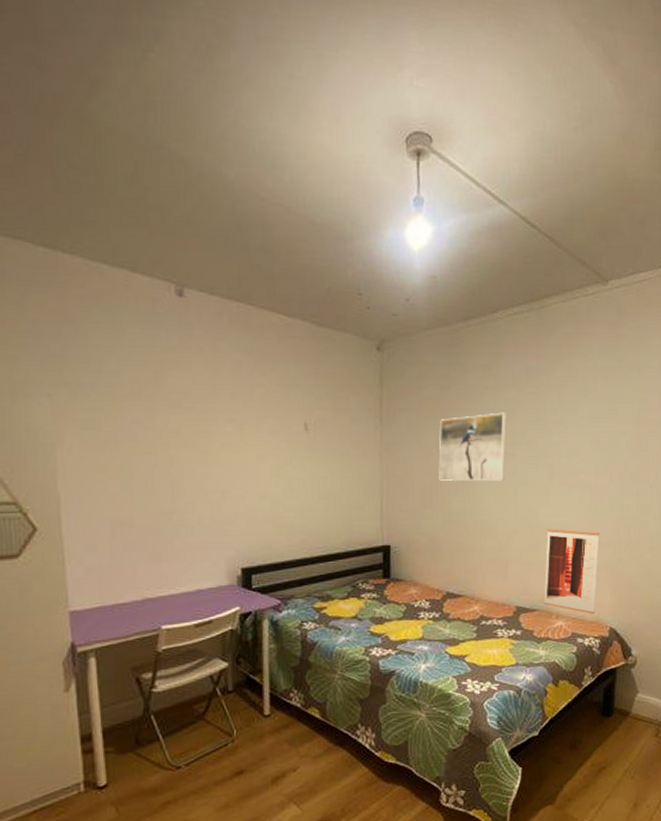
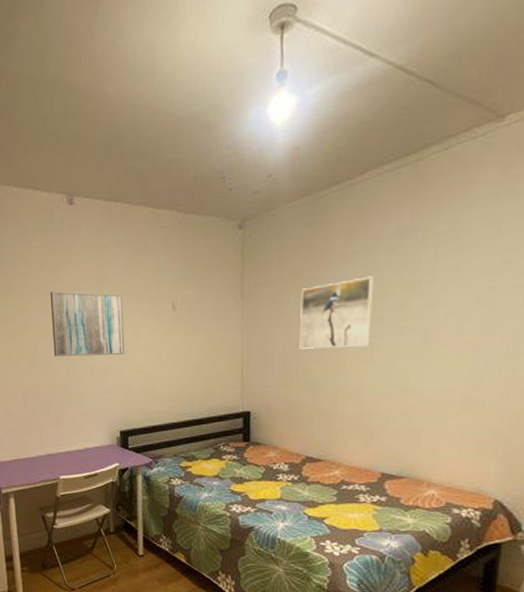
wall art: none [150,397,248,479] -> present [50,291,125,357]
wall art: present [543,528,600,614] -> none [412,393,484,484]

